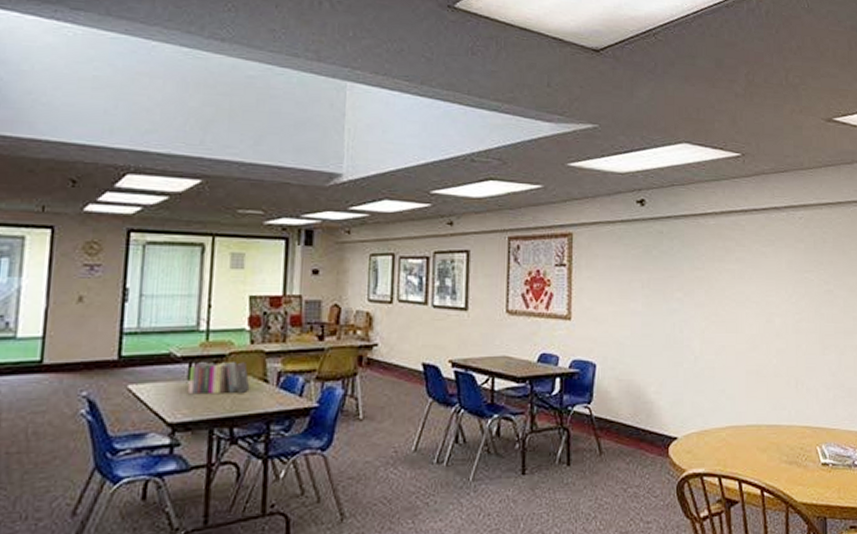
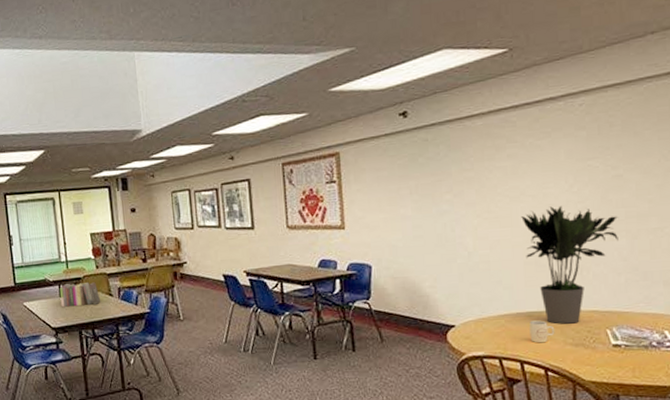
potted plant: none [746,315,829,440] -> present [521,205,619,324]
mug: none [749,435,772,460] -> present [529,320,555,343]

